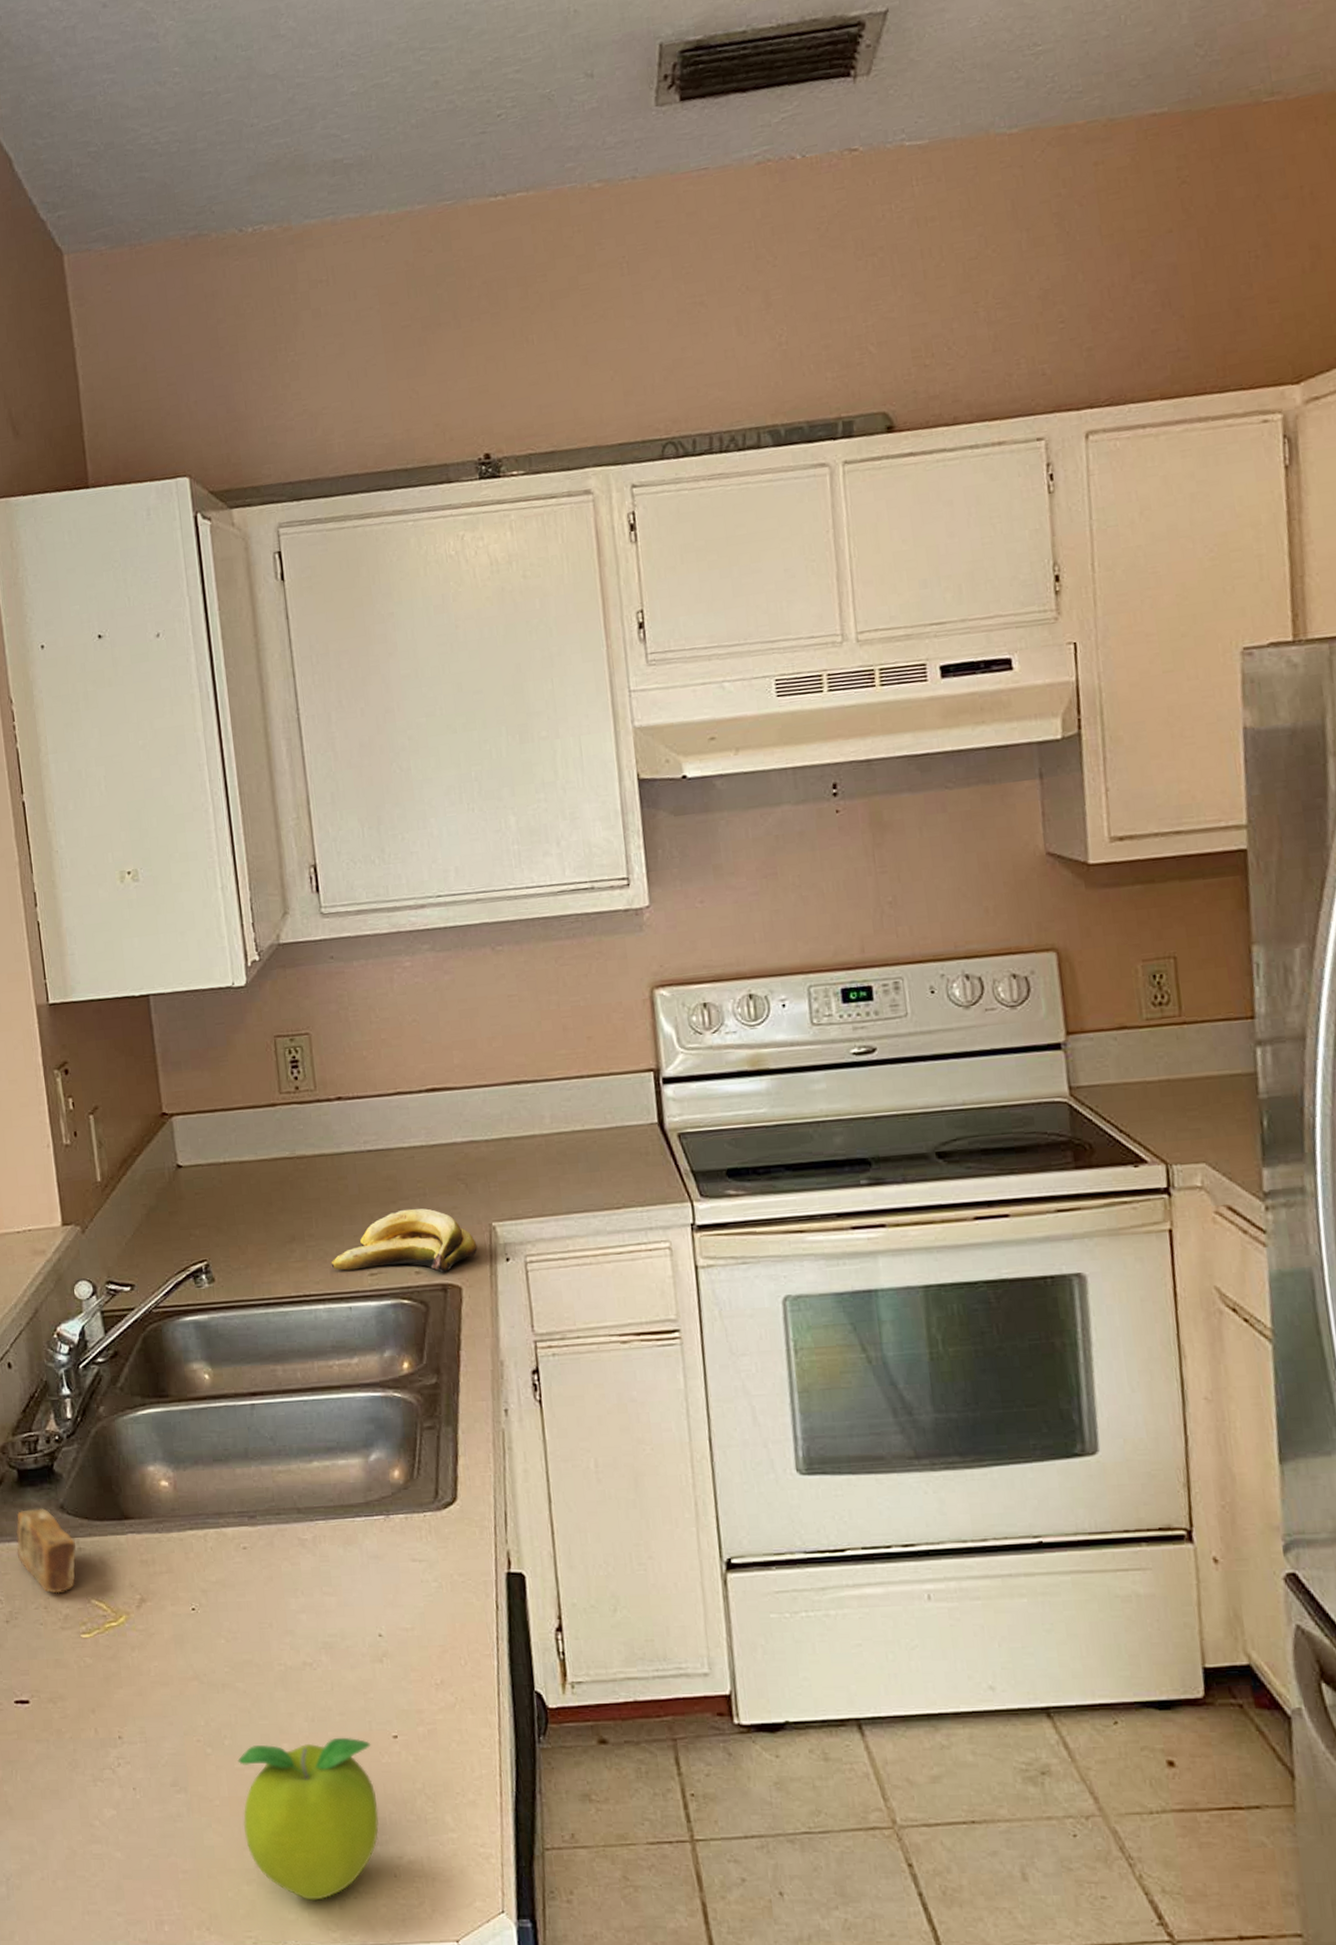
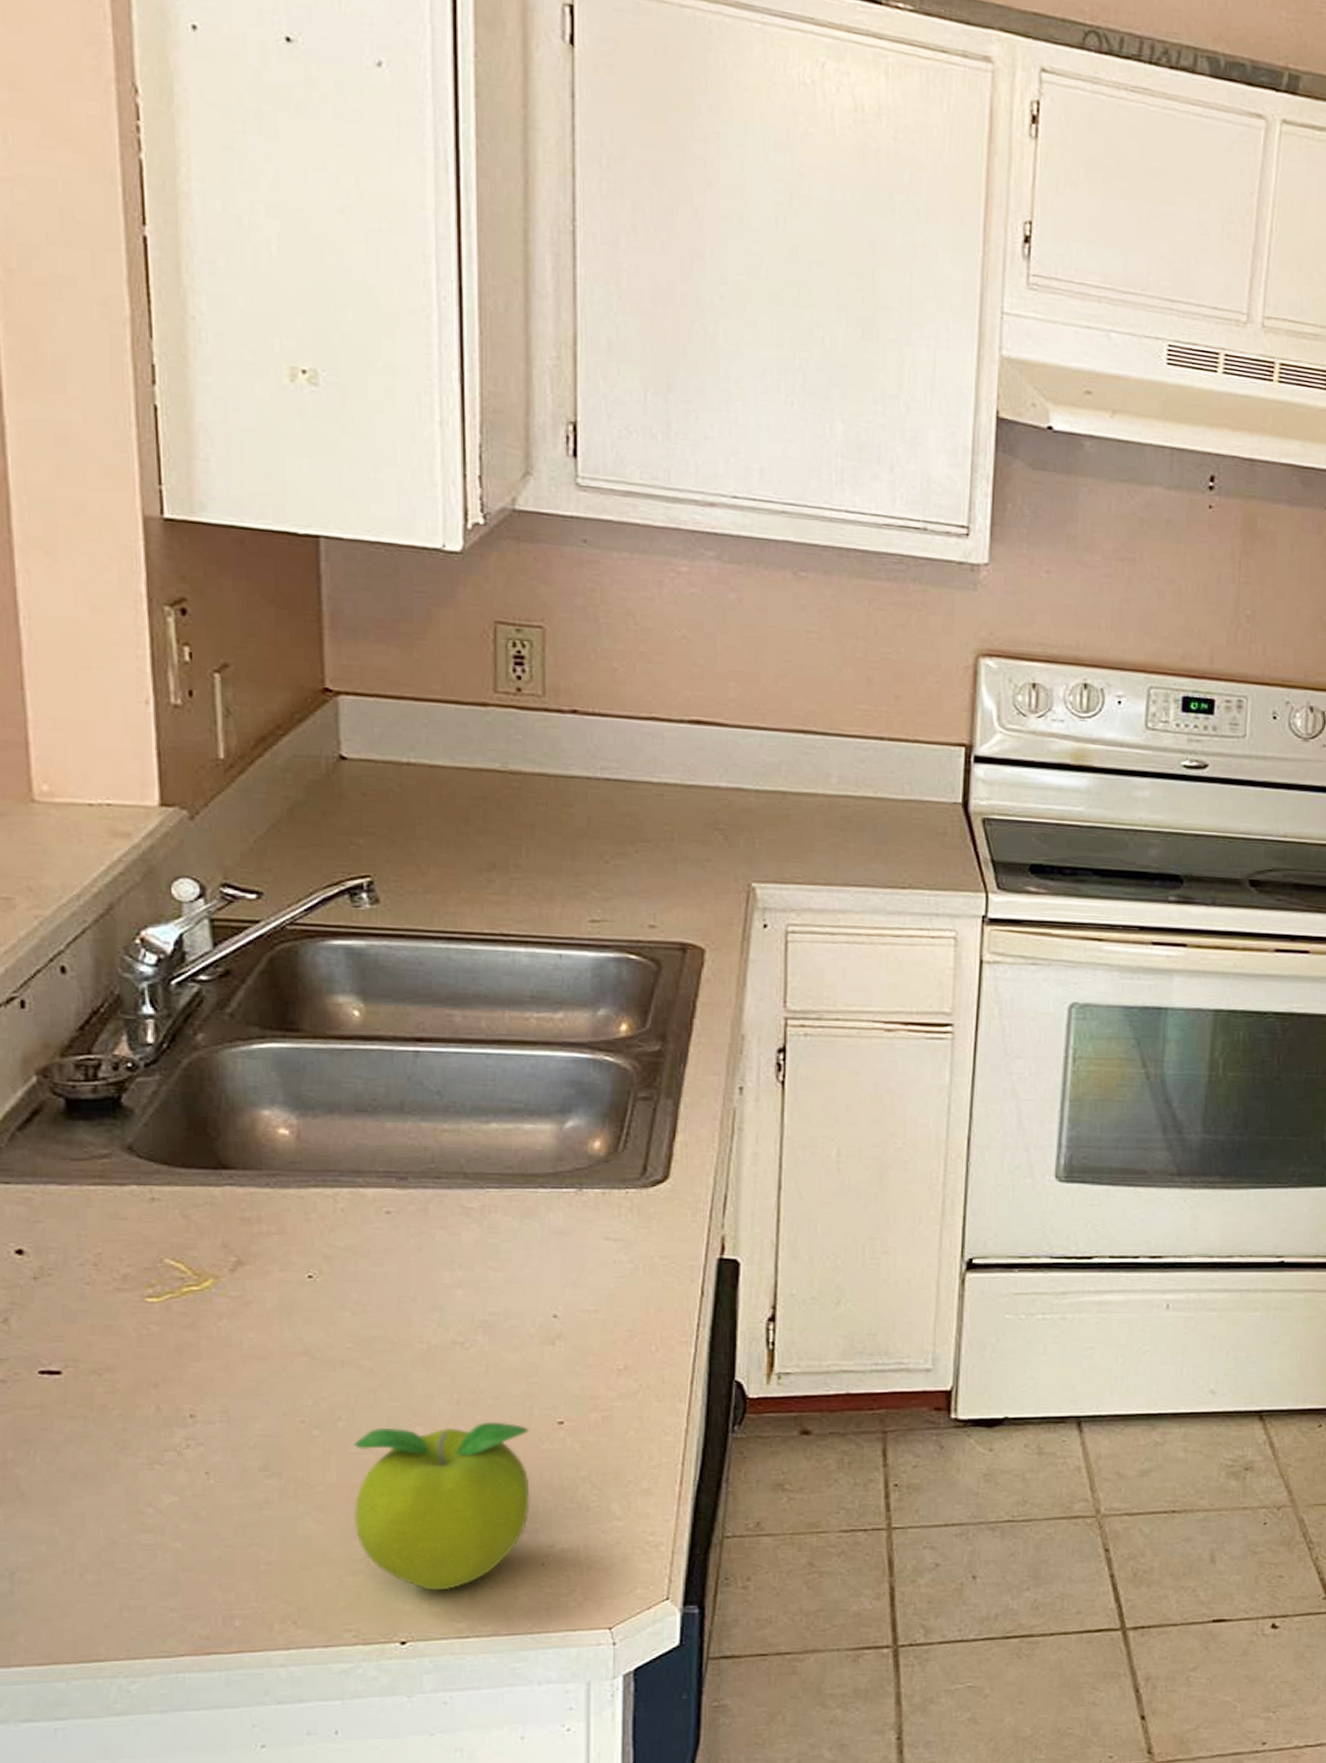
soap bar: present [16,1508,76,1594] -> none [56,1147,146,1249]
banana: present [331,1208,478,1273] -> none [541,853,730,931]

